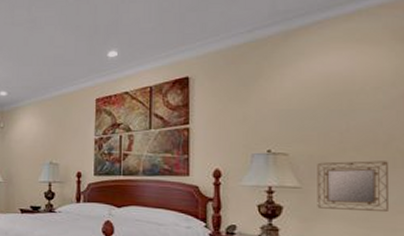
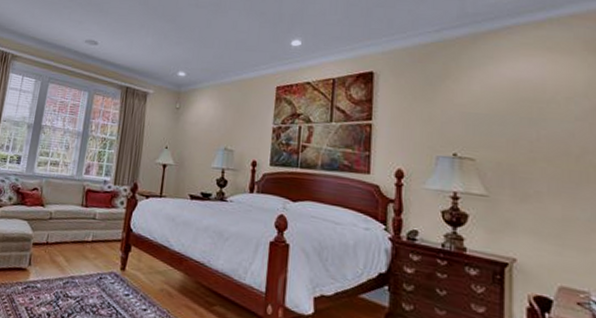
home mirror: present [317,161,388,213] -> none [505,171,582,230]

